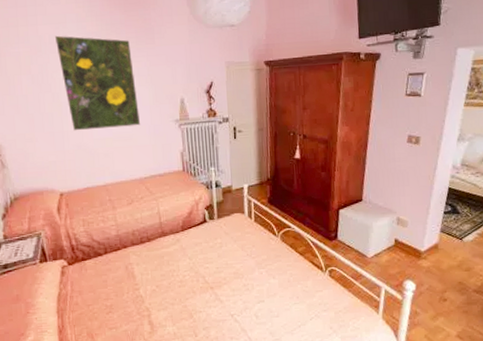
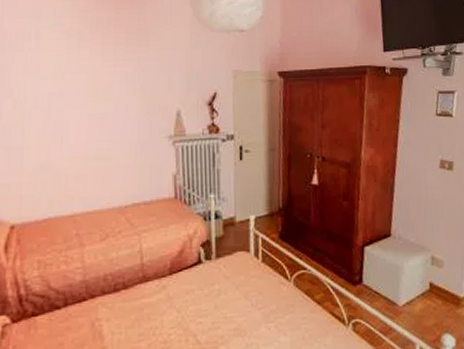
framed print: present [54,35,141,131] -> none [23,31,125,147]

